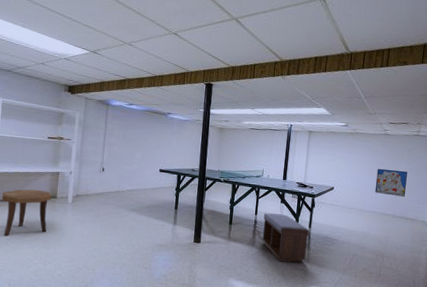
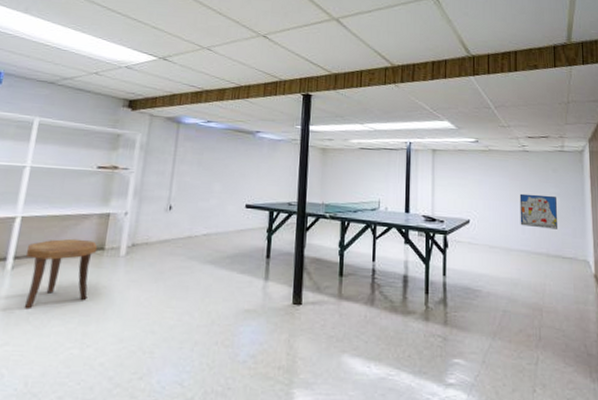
bench: present [261,213,309,263] -> none [382,258,444,327]

